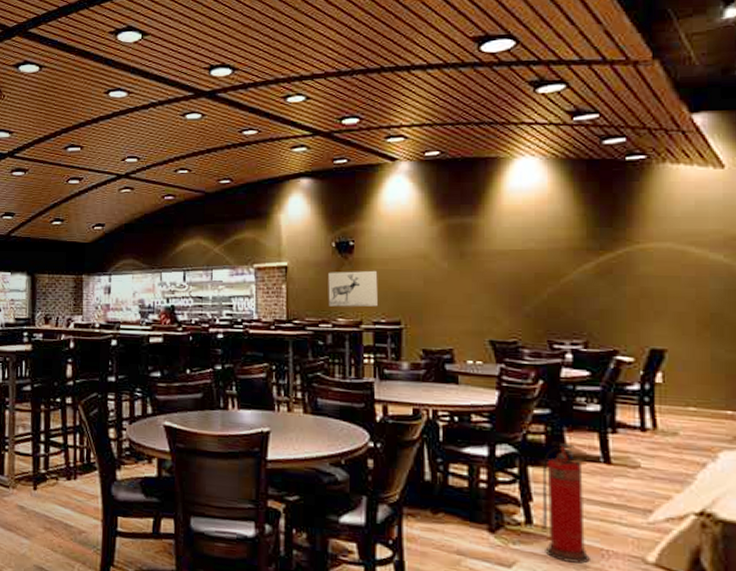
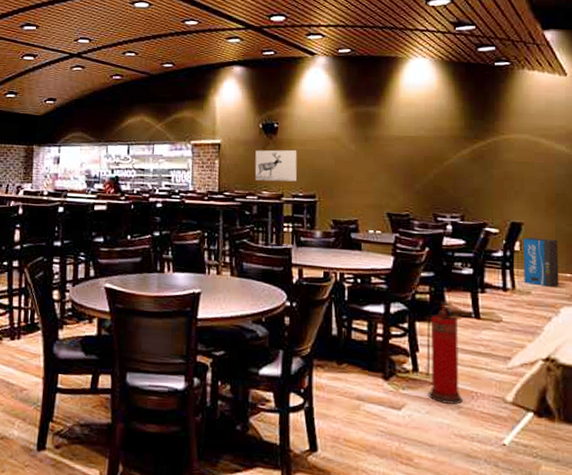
air purifier: none [666,367,717,427] -> present [523,237,559,287]

